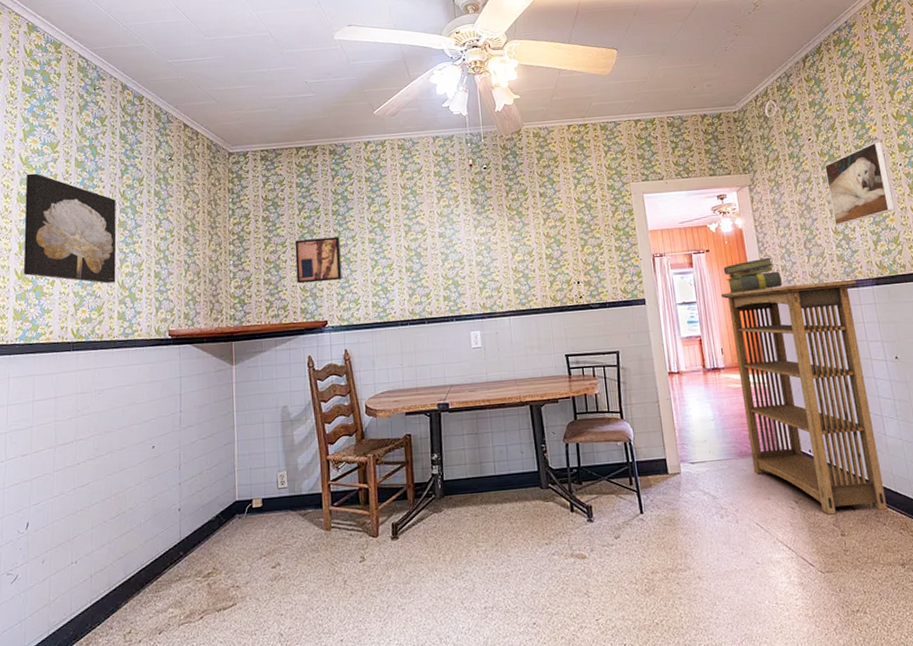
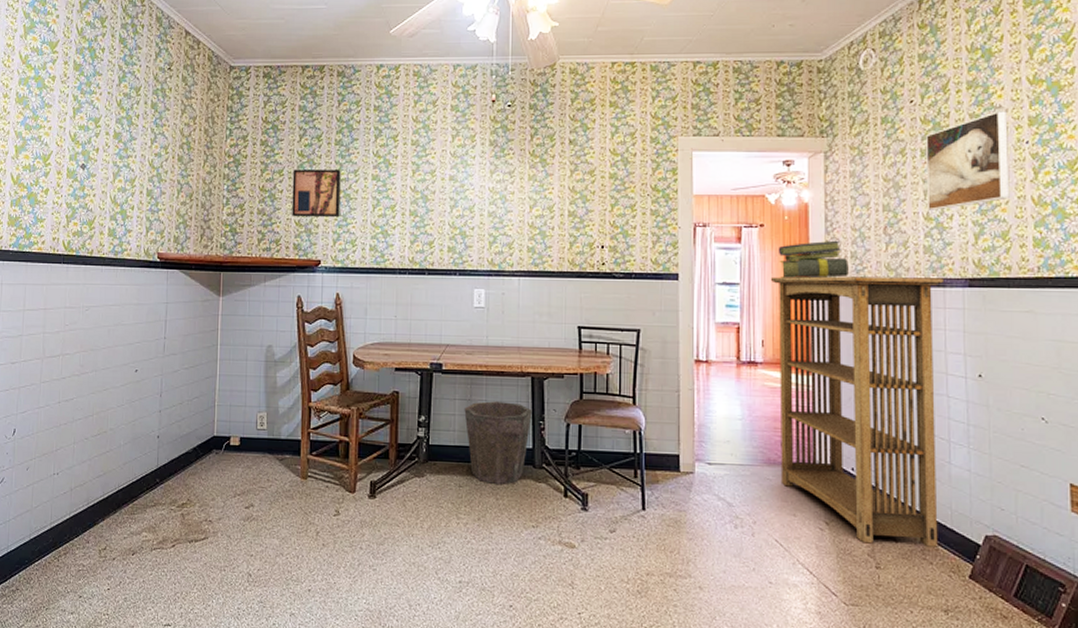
wall art: present [23,173,117,284] -> none [19,73,112,197]
waste bin: none [472,431,534,509] -> present [464,401,532,484]

